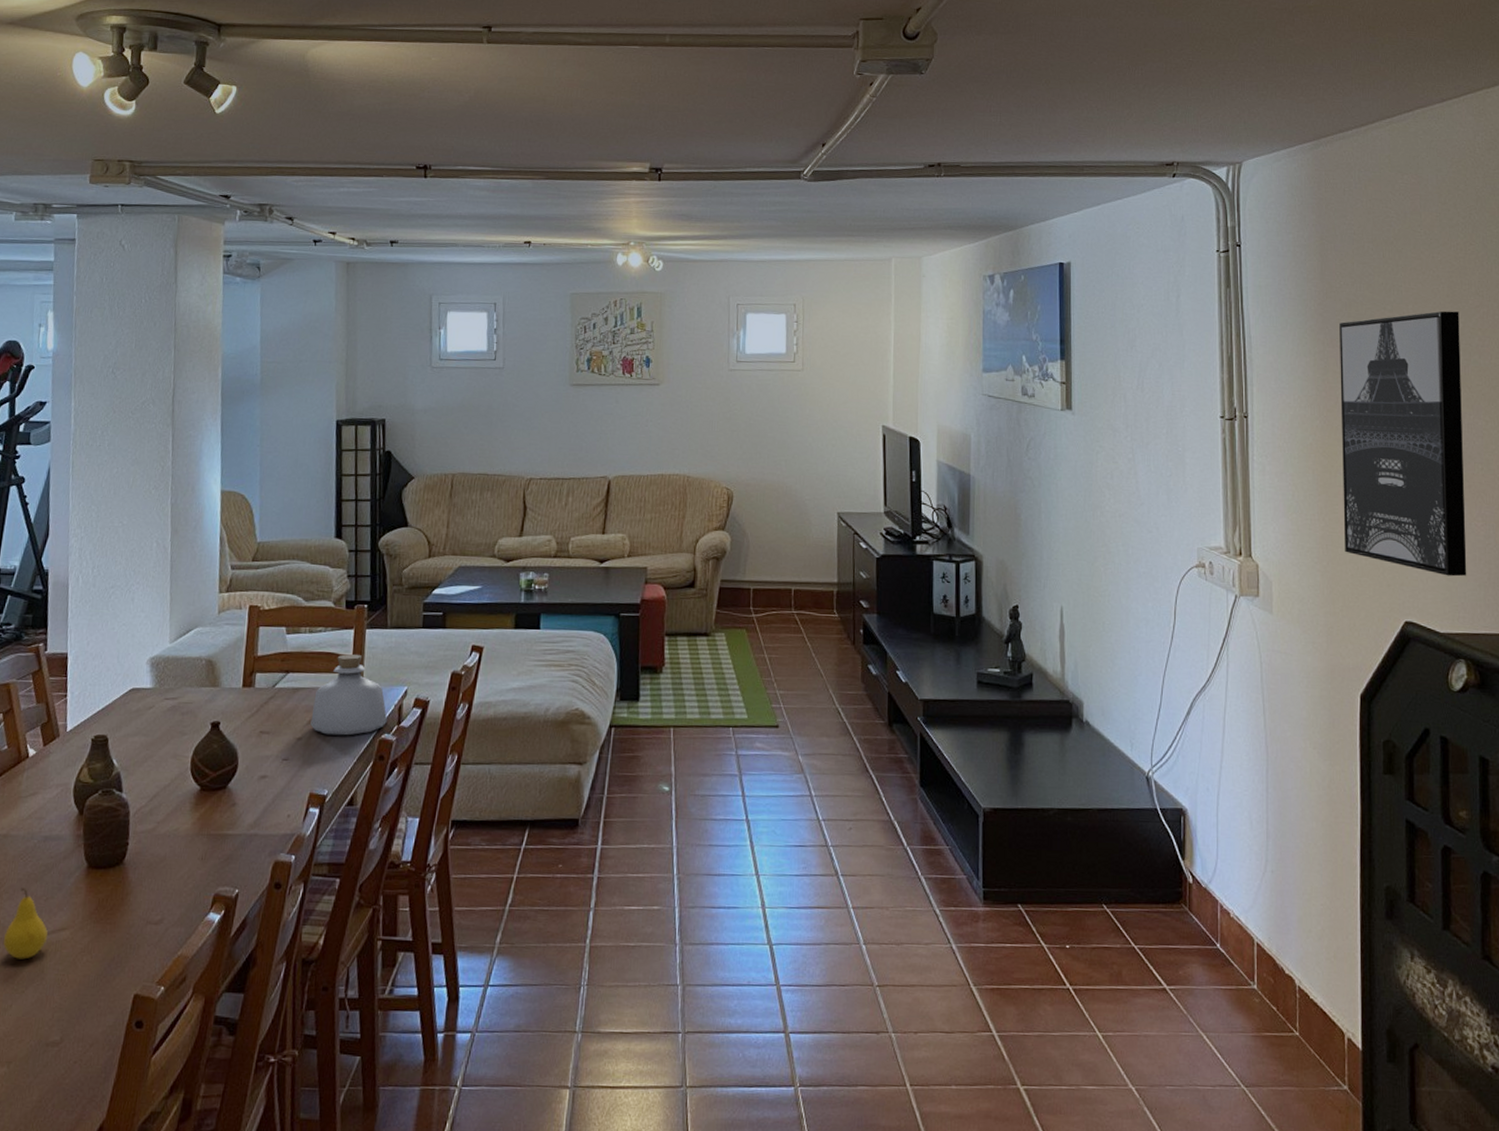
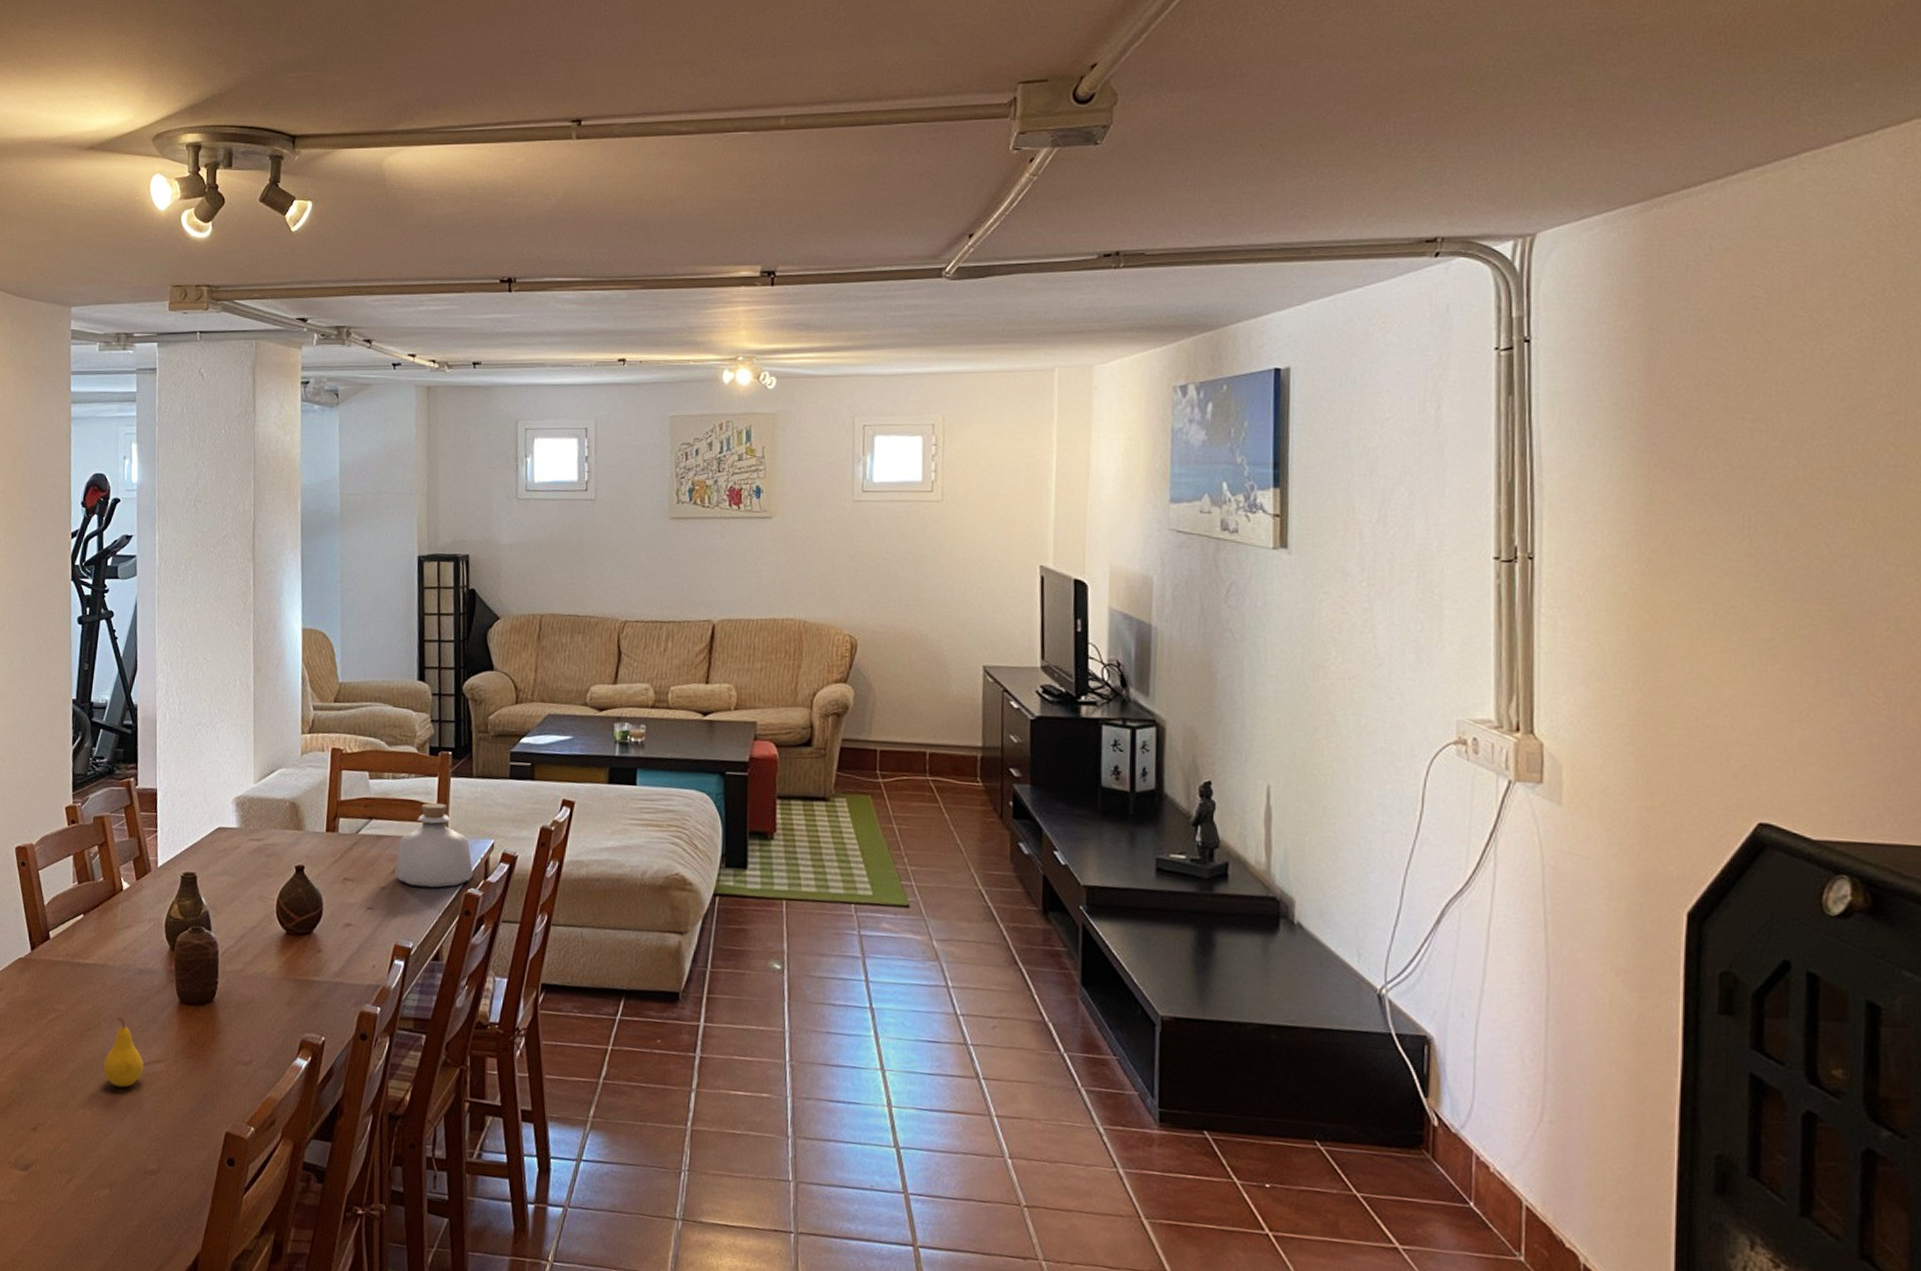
wall art: present [1339,311,1467,577] -> none [1670,420,1860,769]

